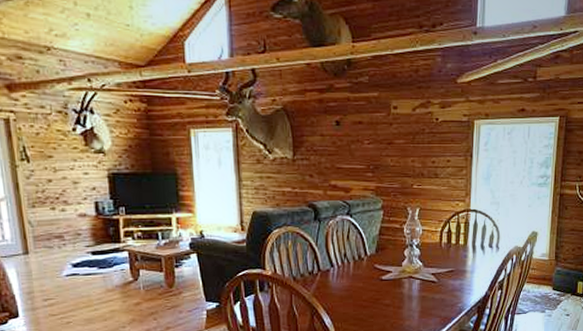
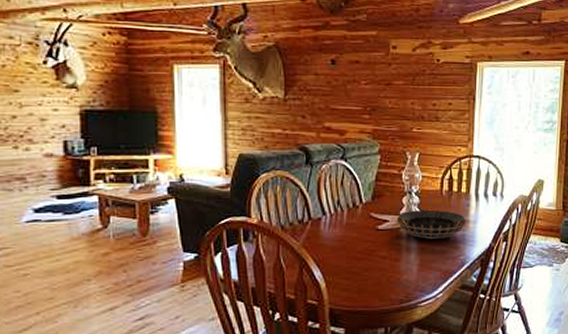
decorative bowl: none [398,261,463,288] -> present [396,209,466,239]

